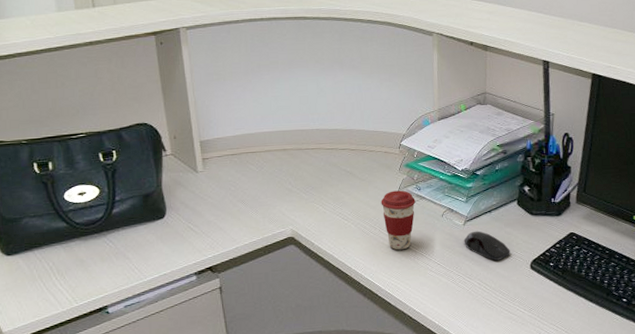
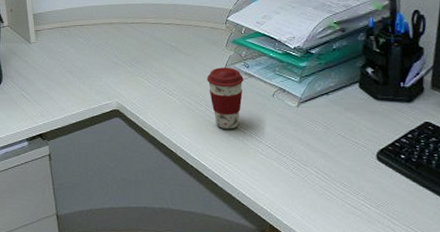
computer mouse: present [463,231,510,261] -> none [297,114,352,148]

